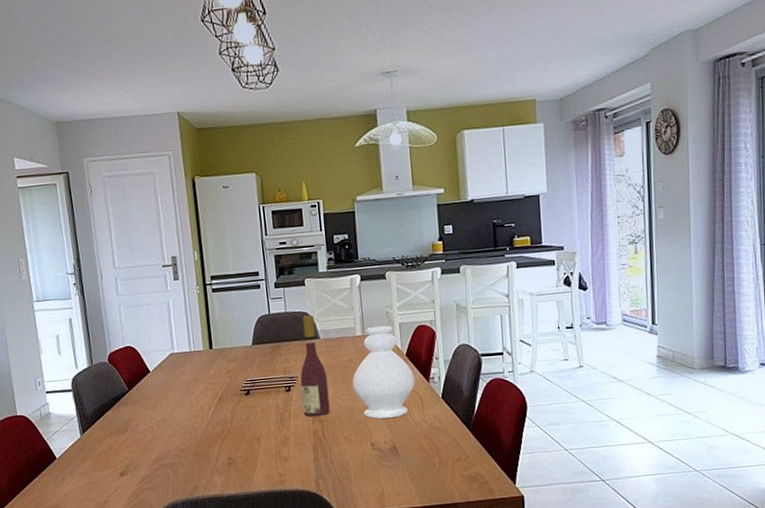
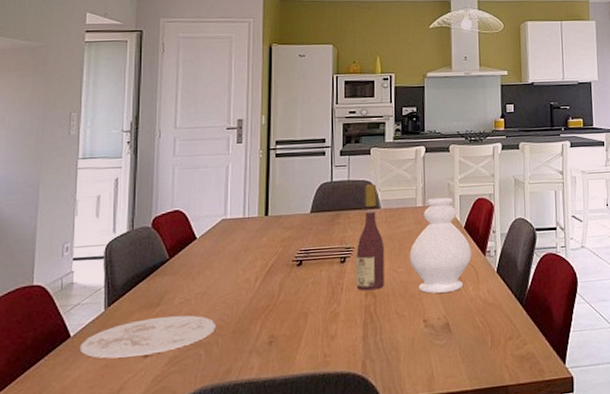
plate: none [65,440,180,477] -> present [79,315,217,359]

